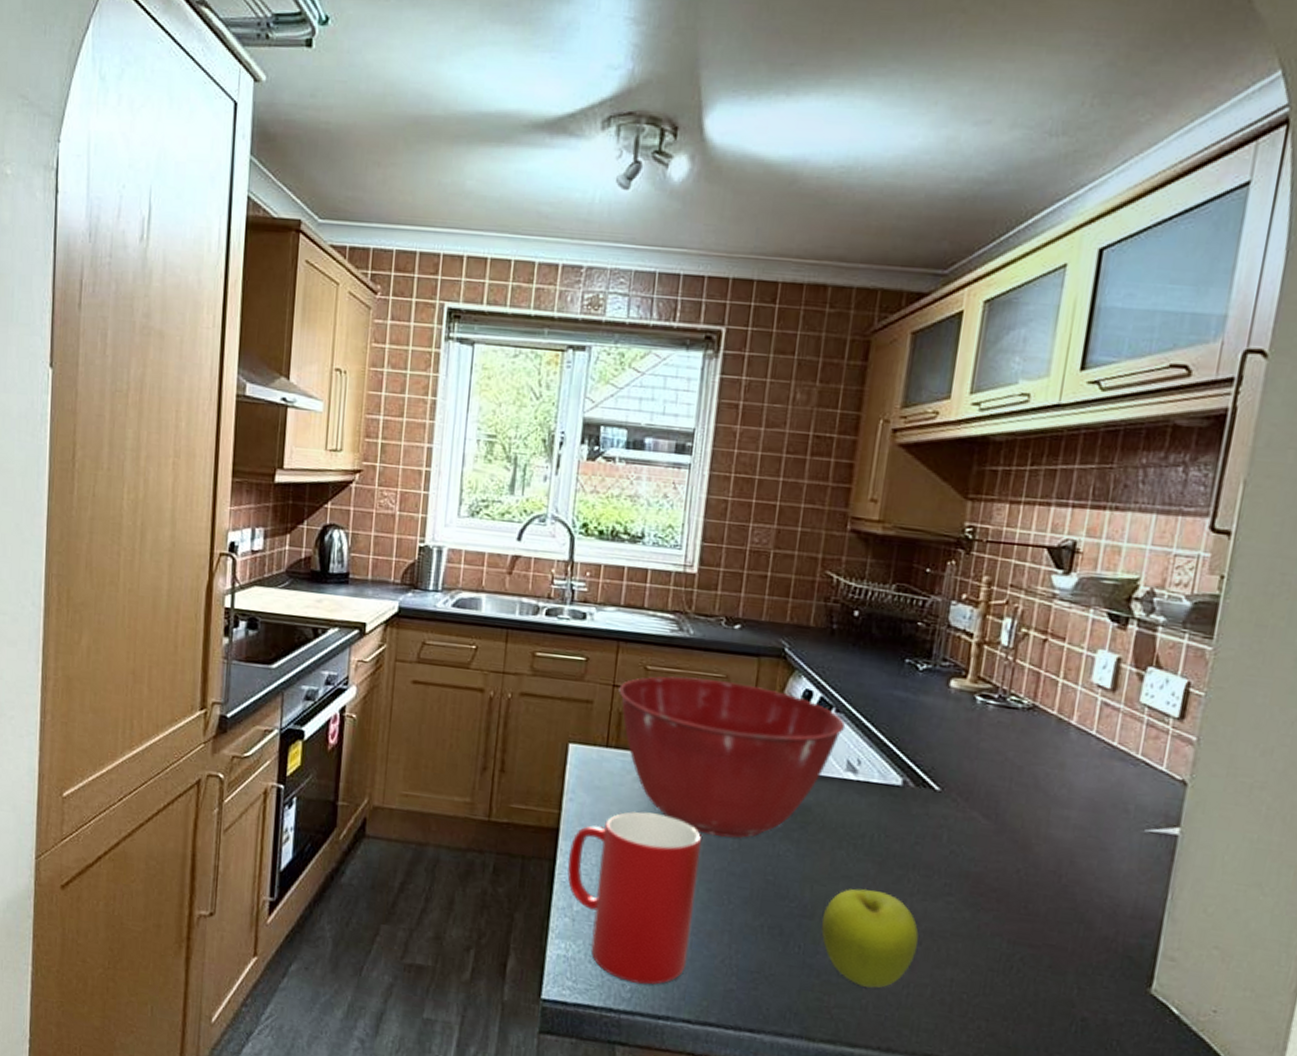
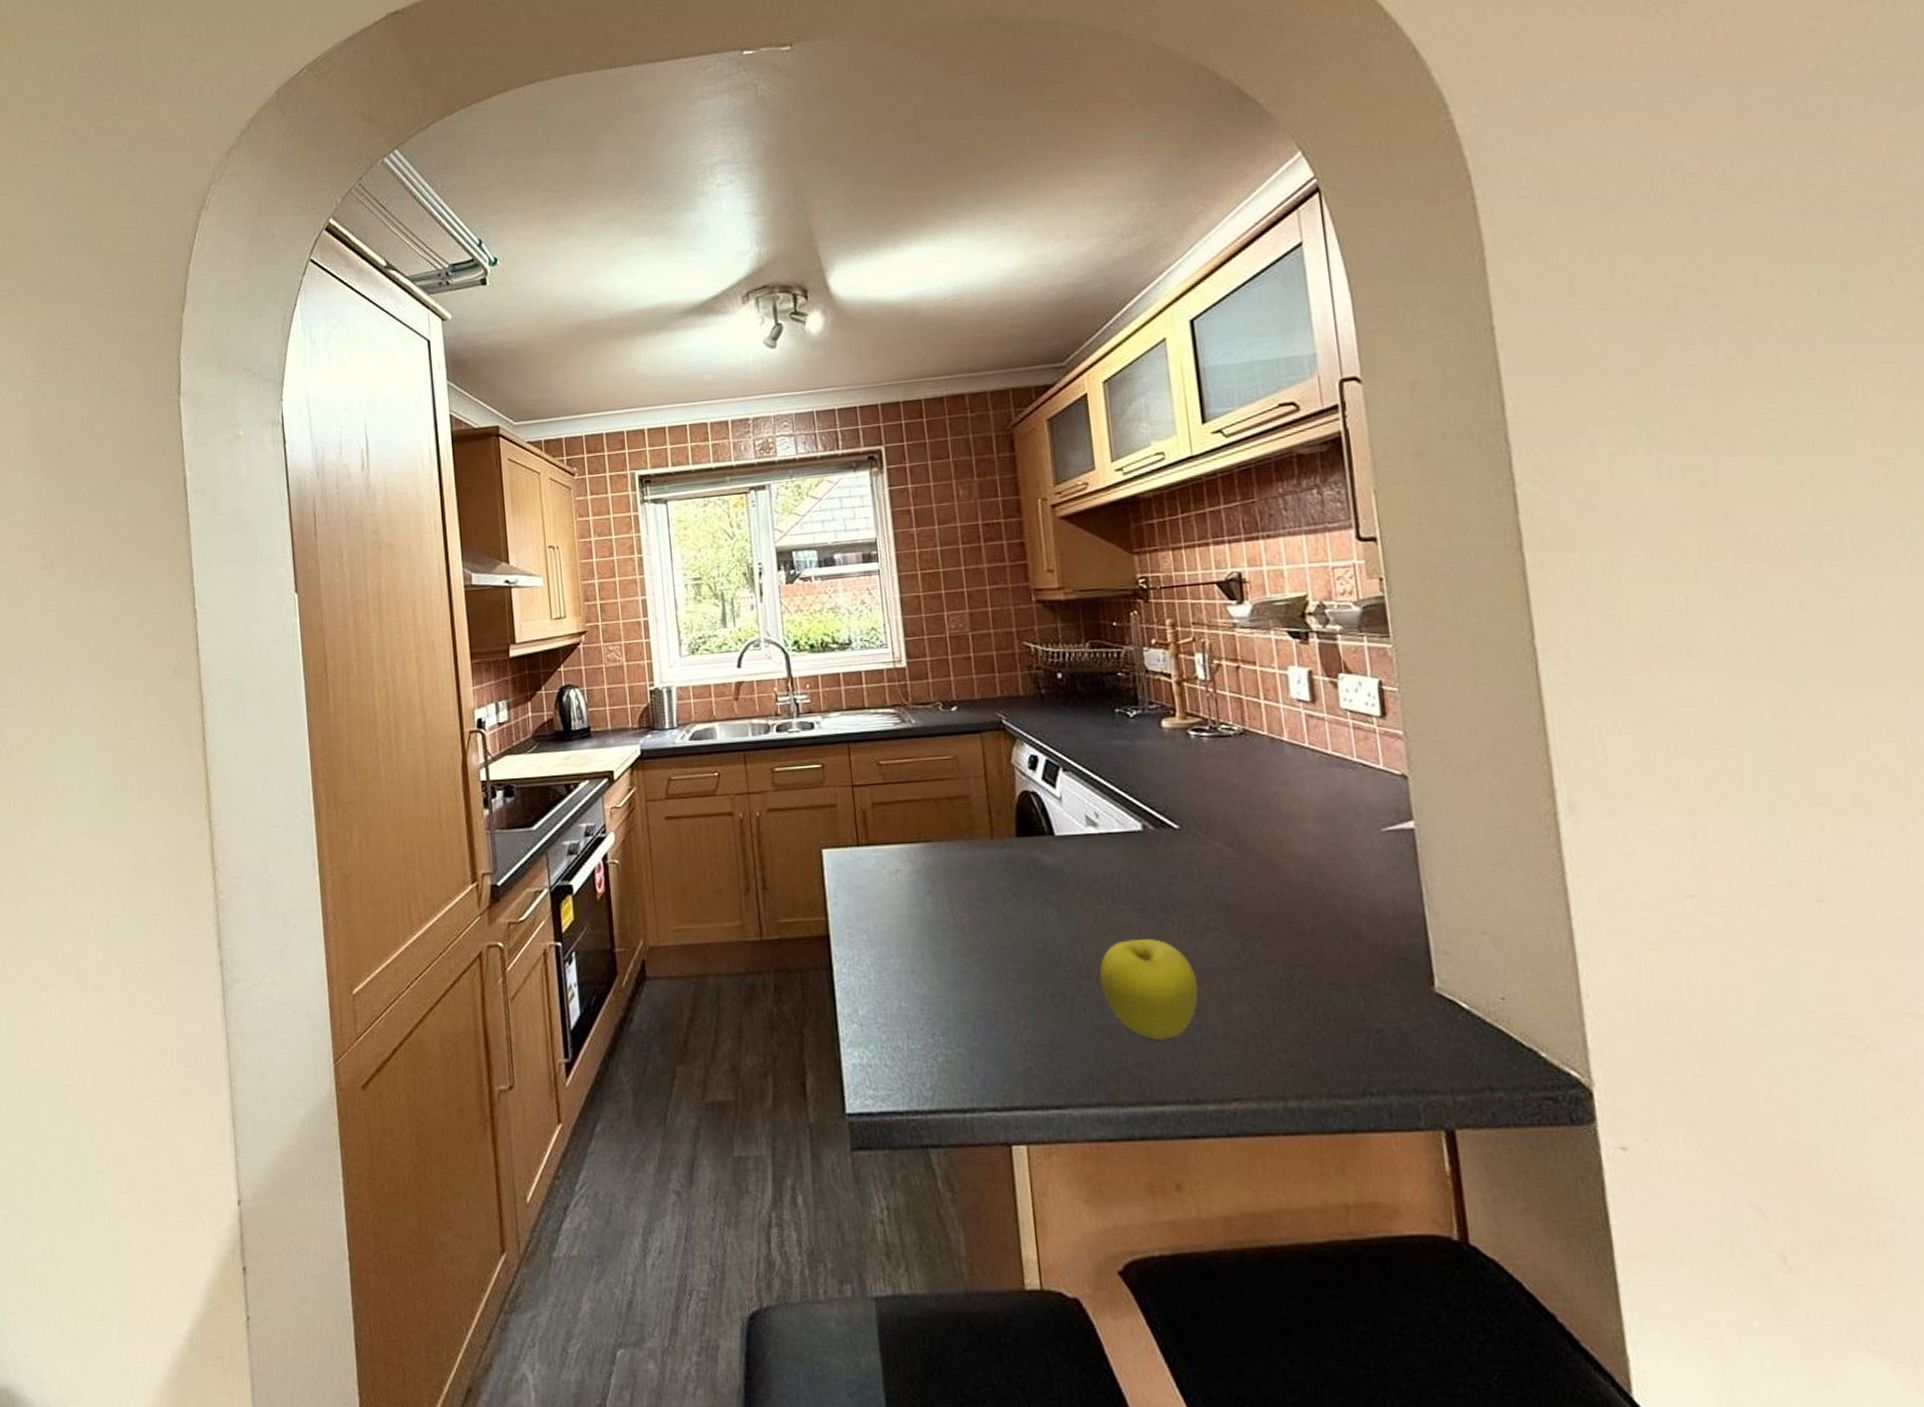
cup: present [567,811,702,985] -> none [843,902,980,1079]
mixing bowl: present [618,676,846,838] -> none [858,761,1076,914]

